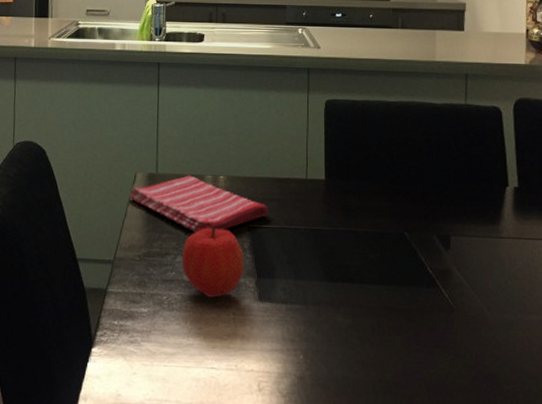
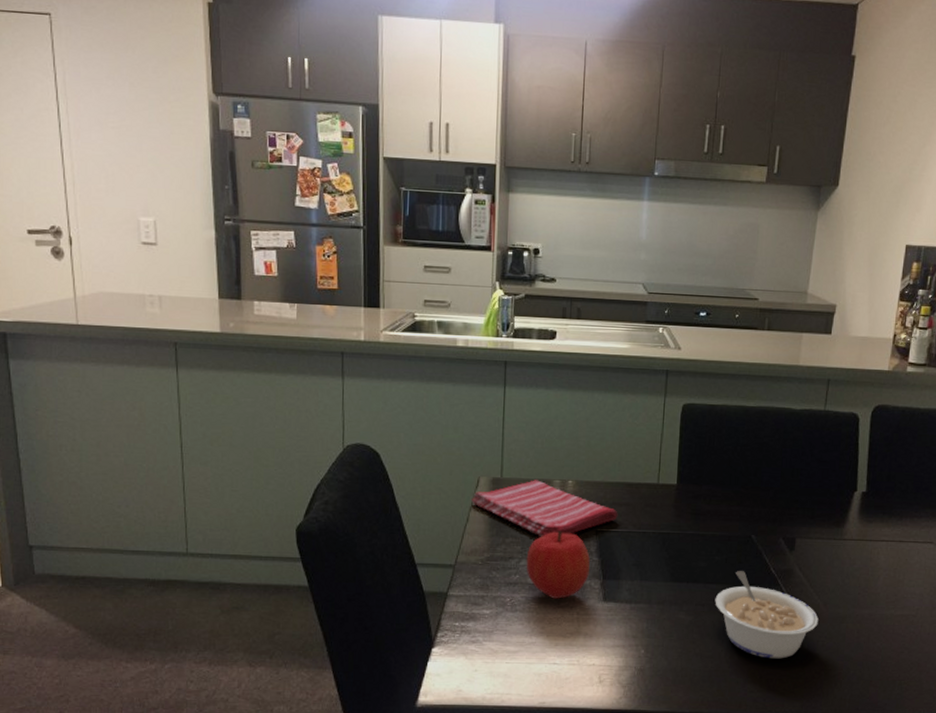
legume: none [372,270,484,370] -> present [715,571,819,659]

